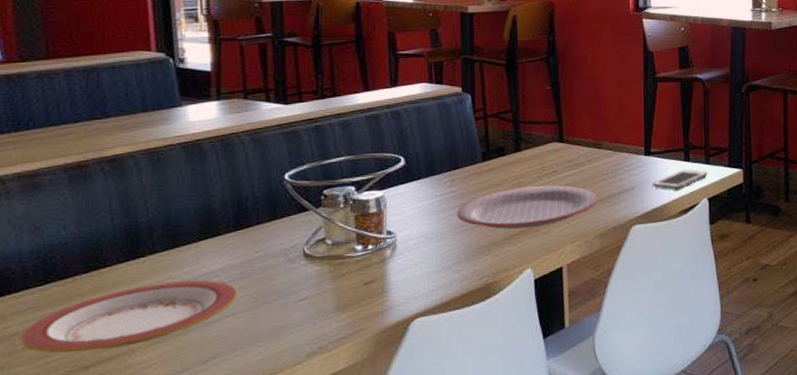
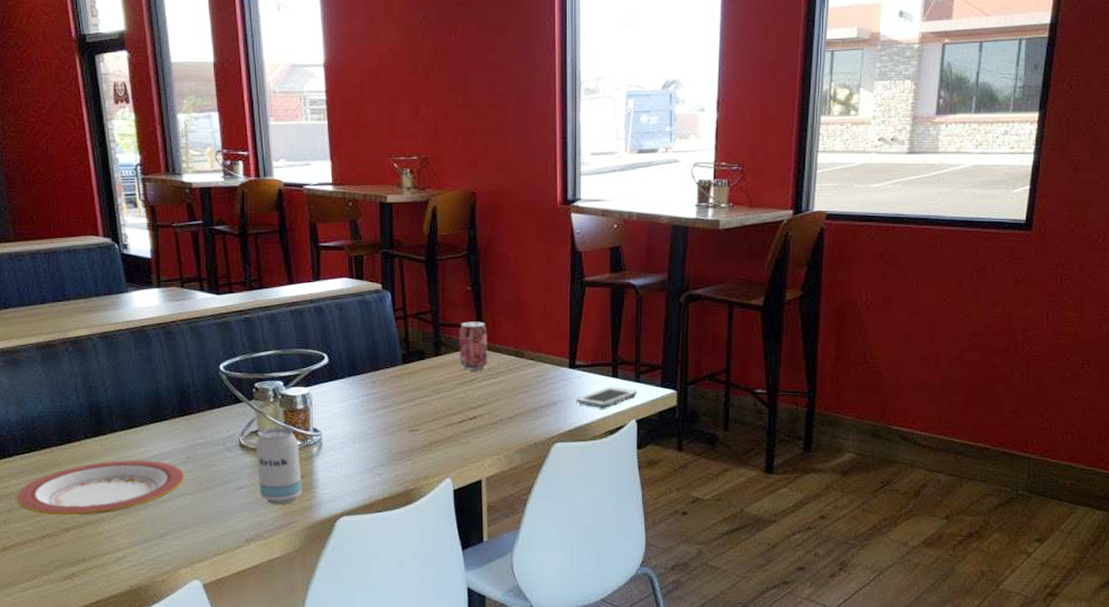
beverage can: none [322,233,373,313] -> present [255,428,302,505]
plate: present [457,185,598,230] -> none [378,394,518,437]
beverage can: none [539,117,568,163] -> present [459,321,488,370]

